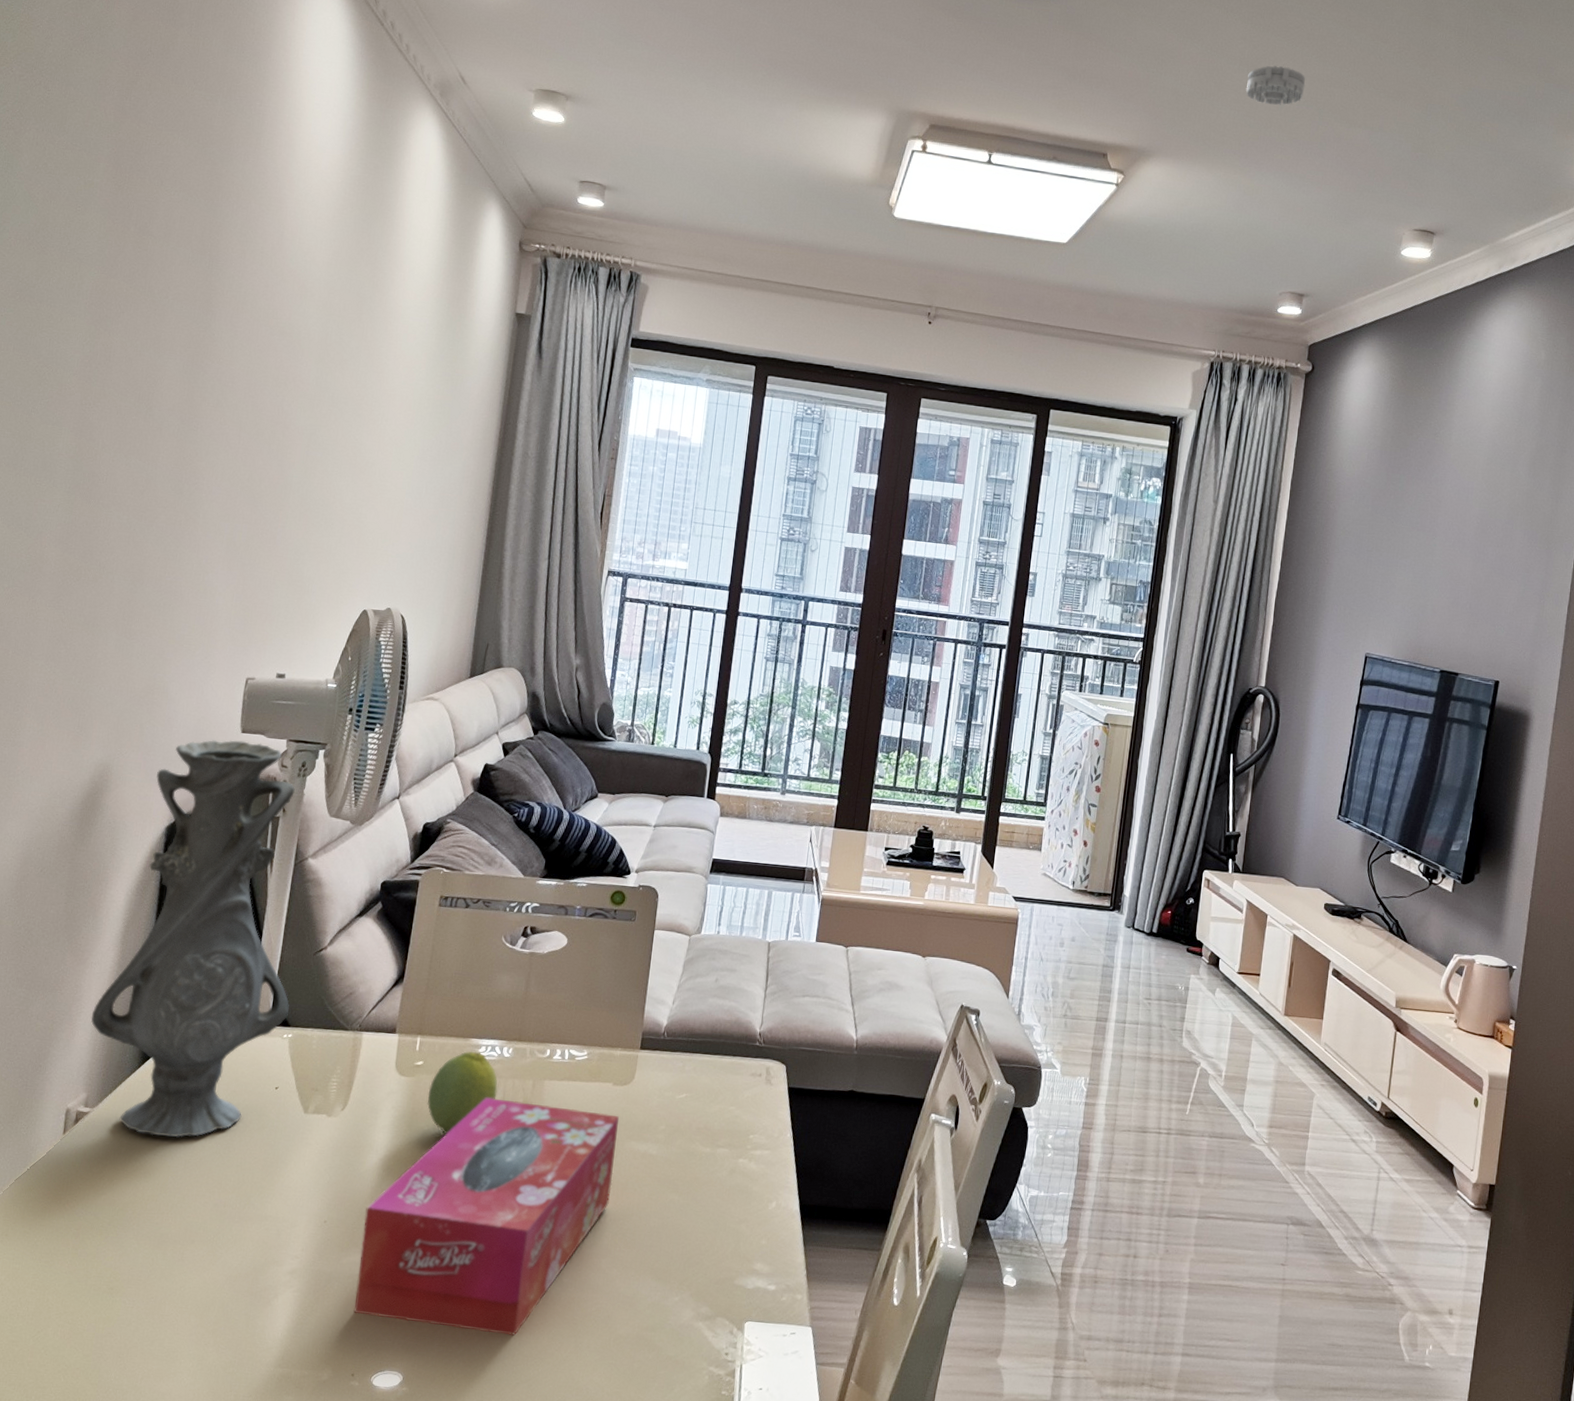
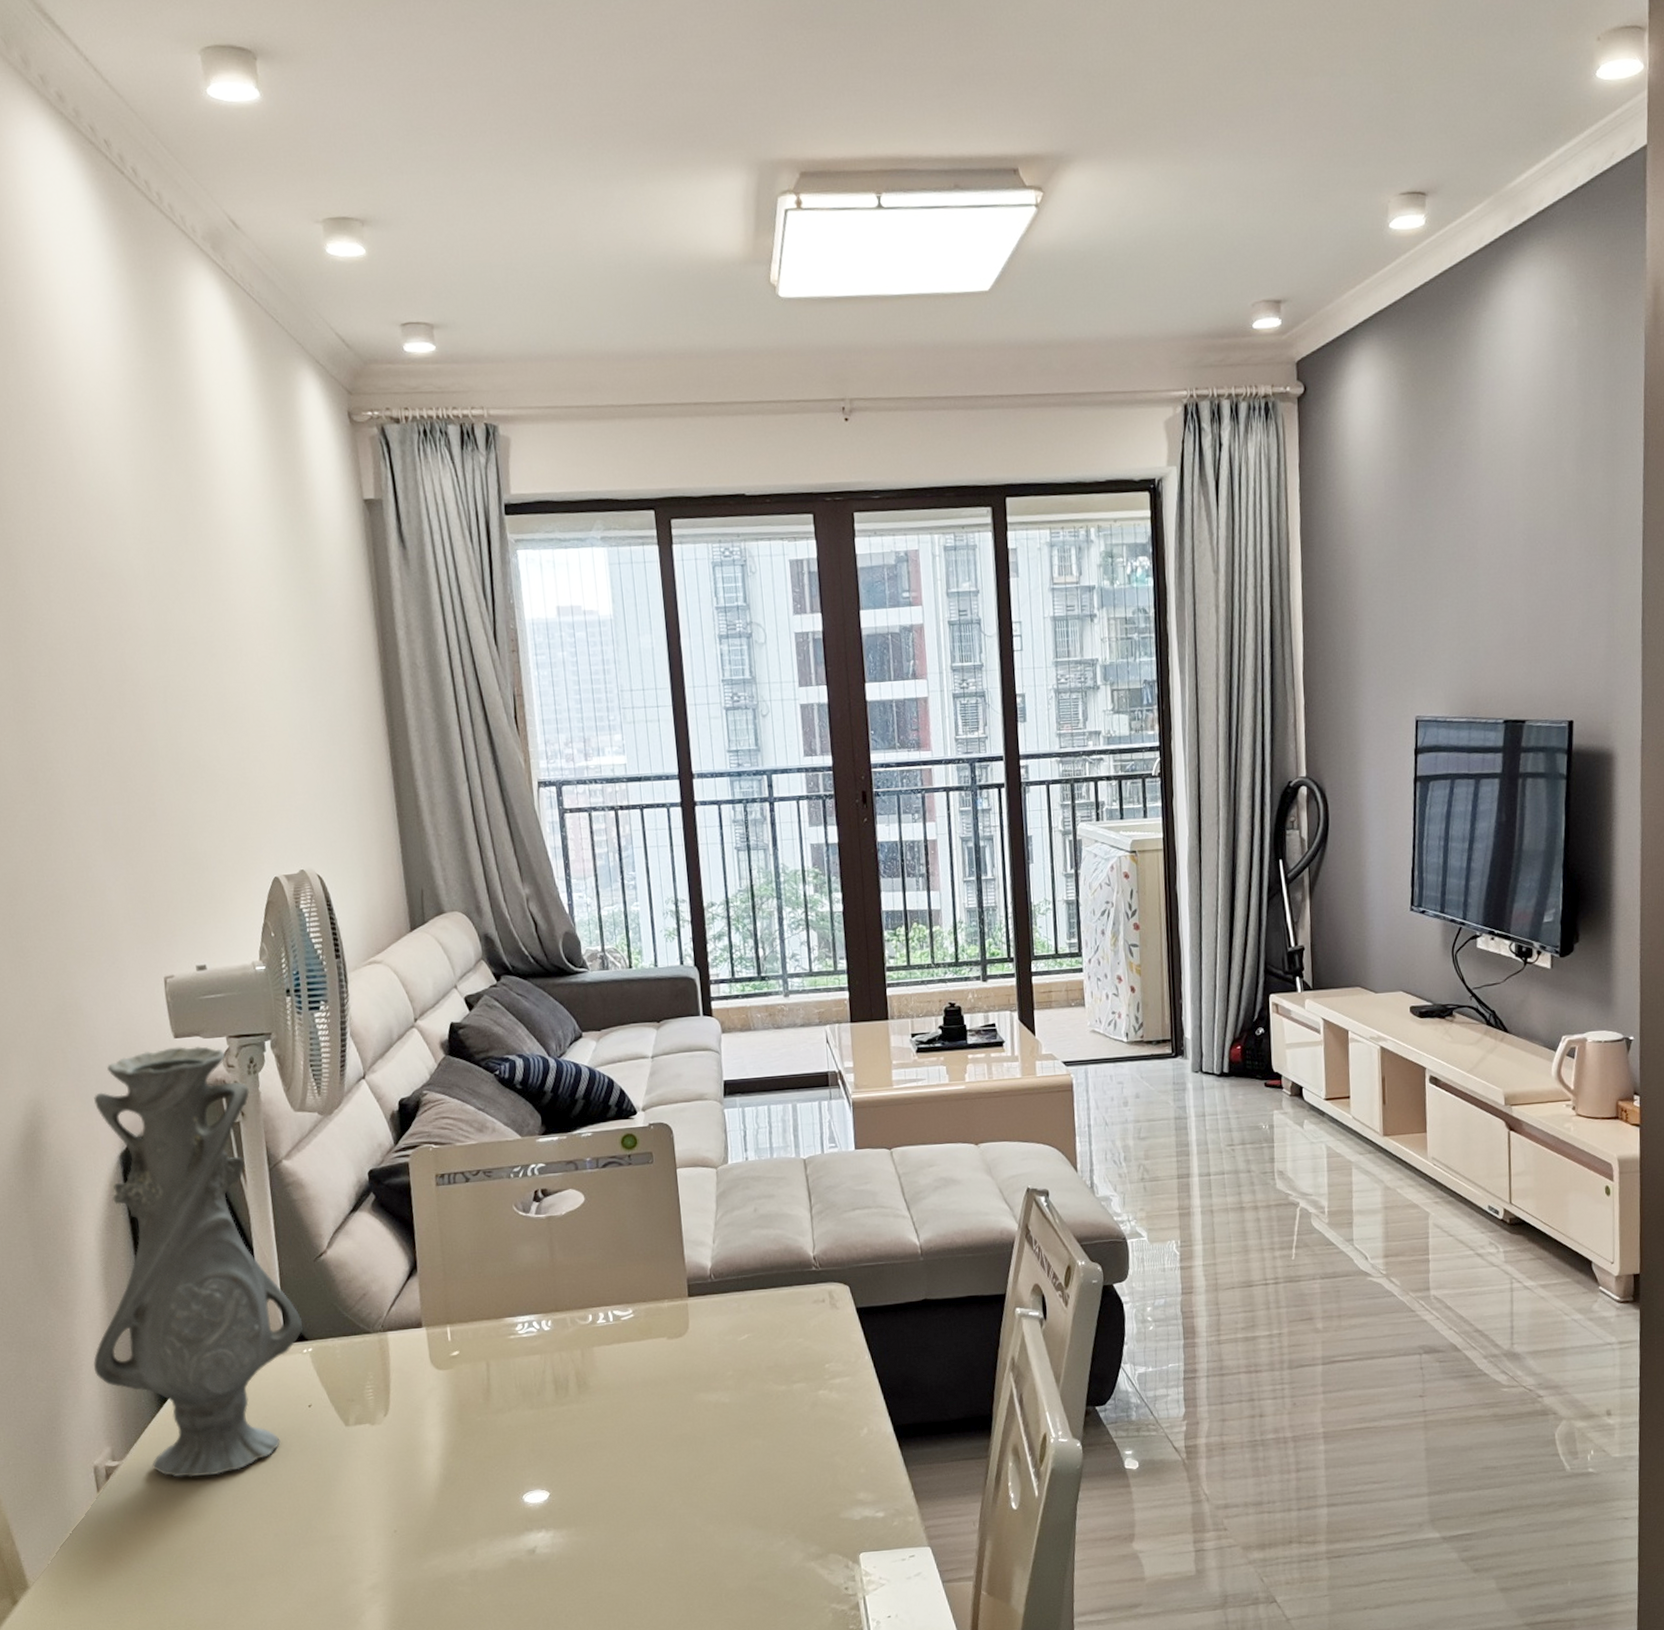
tissue box: present [353,1097,620,1336] -> none [435,1369,690,1617]
fruit: present [427,1051,498,1134] -> none [471,1330,546,1421]
smoke detector: present [1246,66,1306,105] -> none [1171,14,1243,68]

